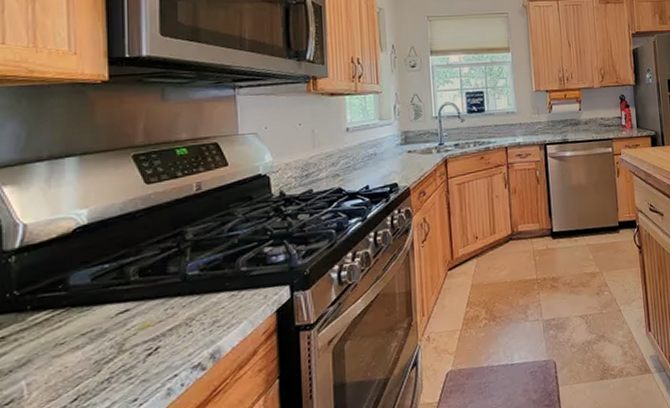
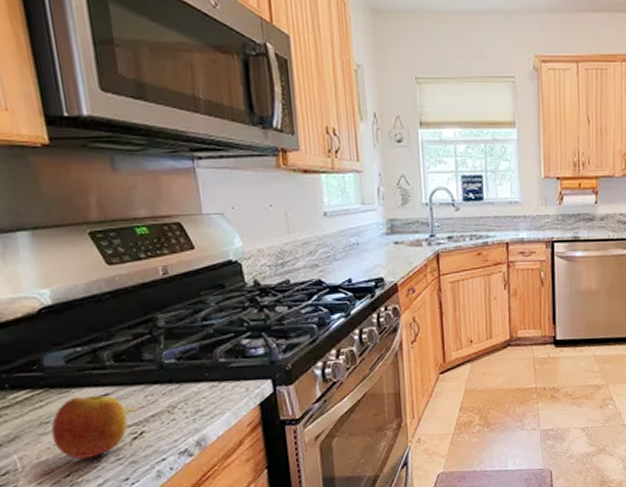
apple: none [65,311,145,381] -> present [51,395,128,460]

